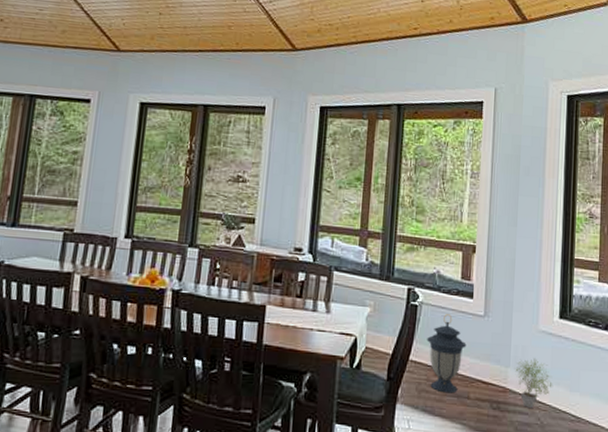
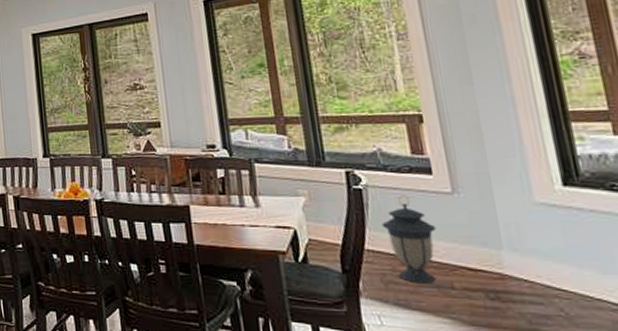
potted plant: present [515,358,554,408] -> none [511,237,575,296]

